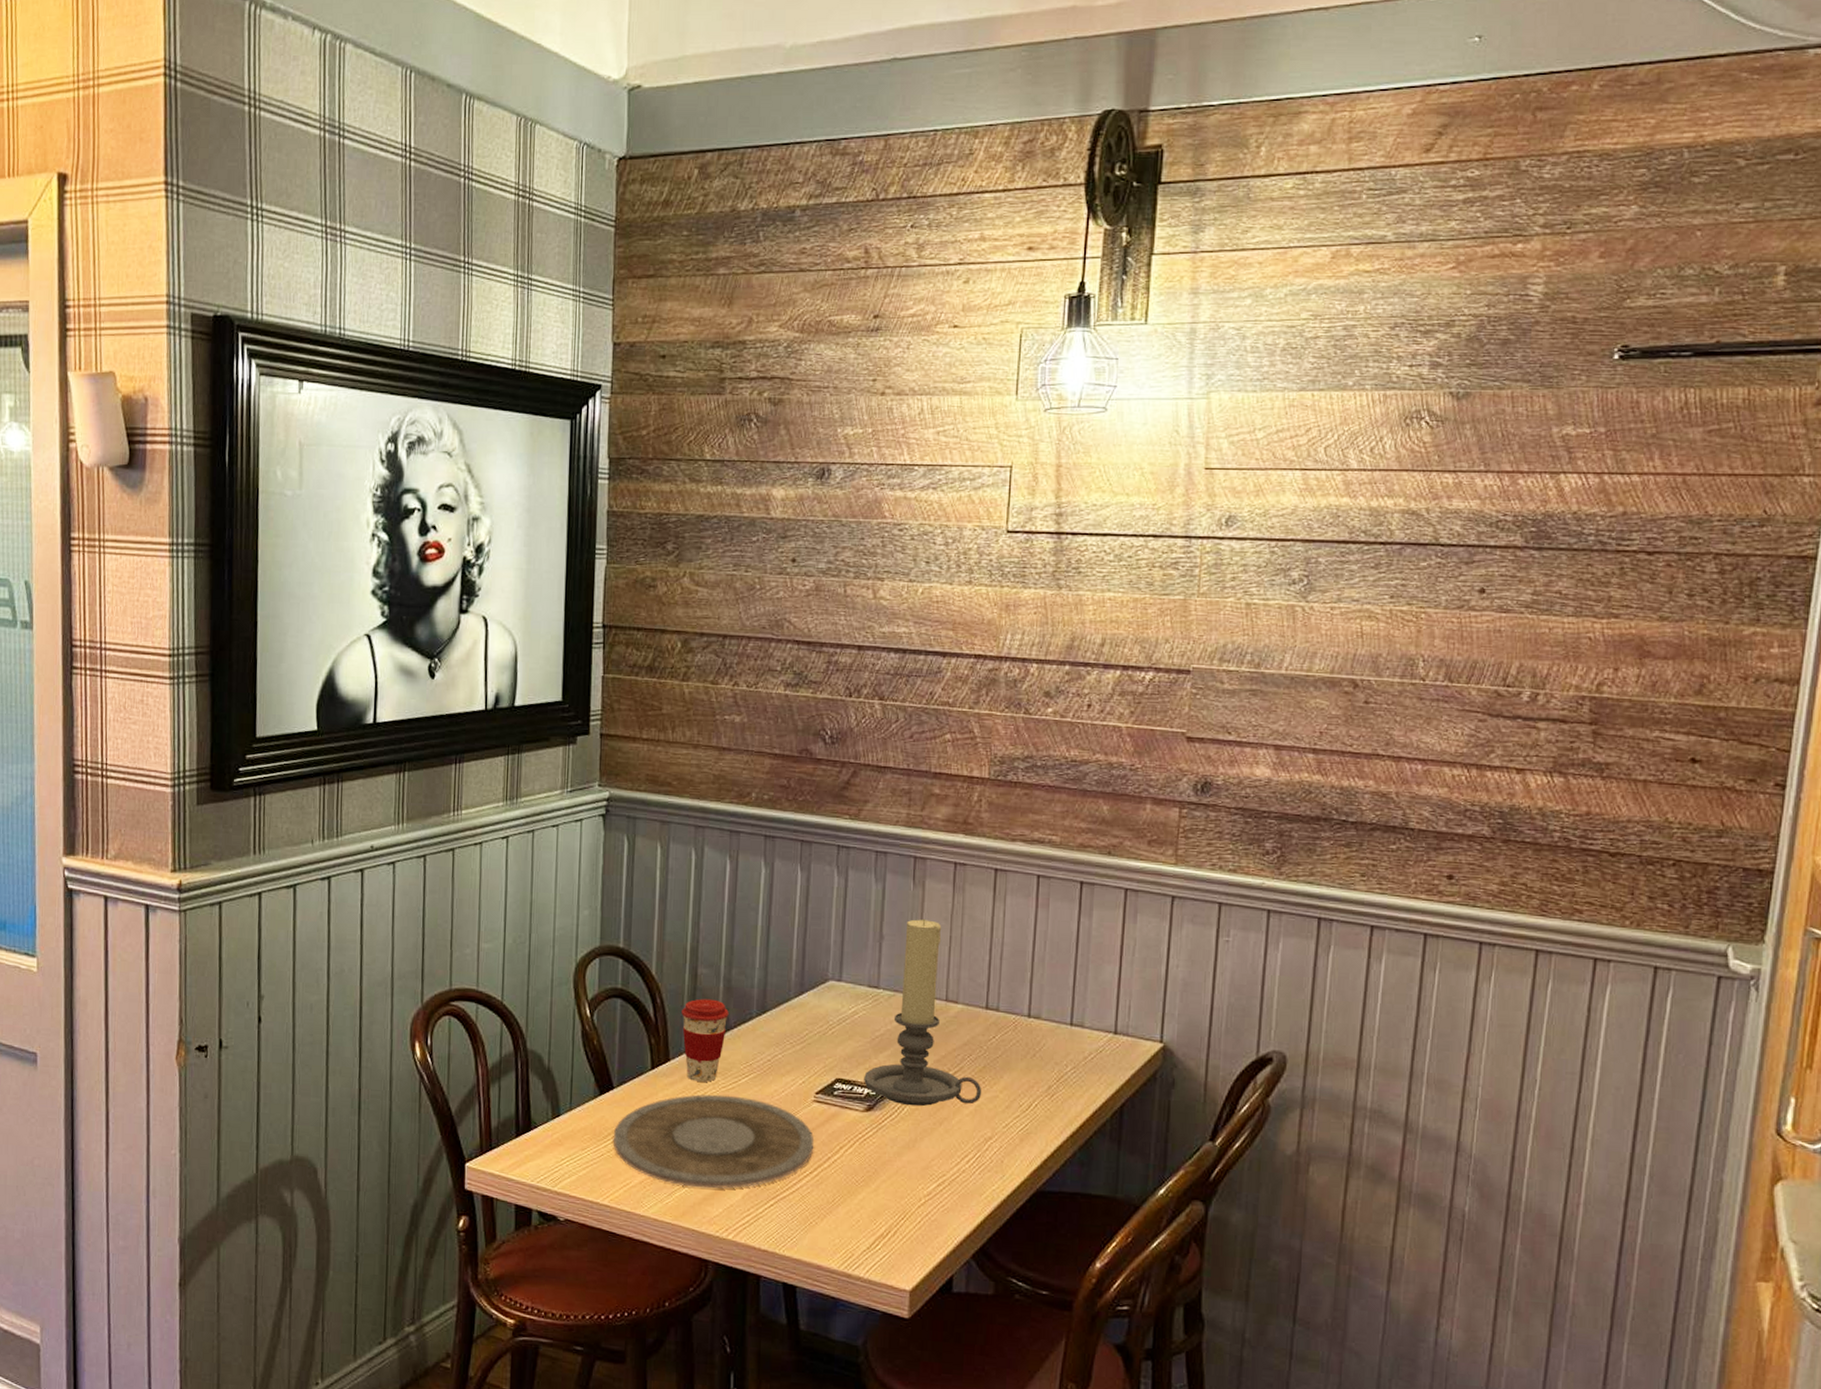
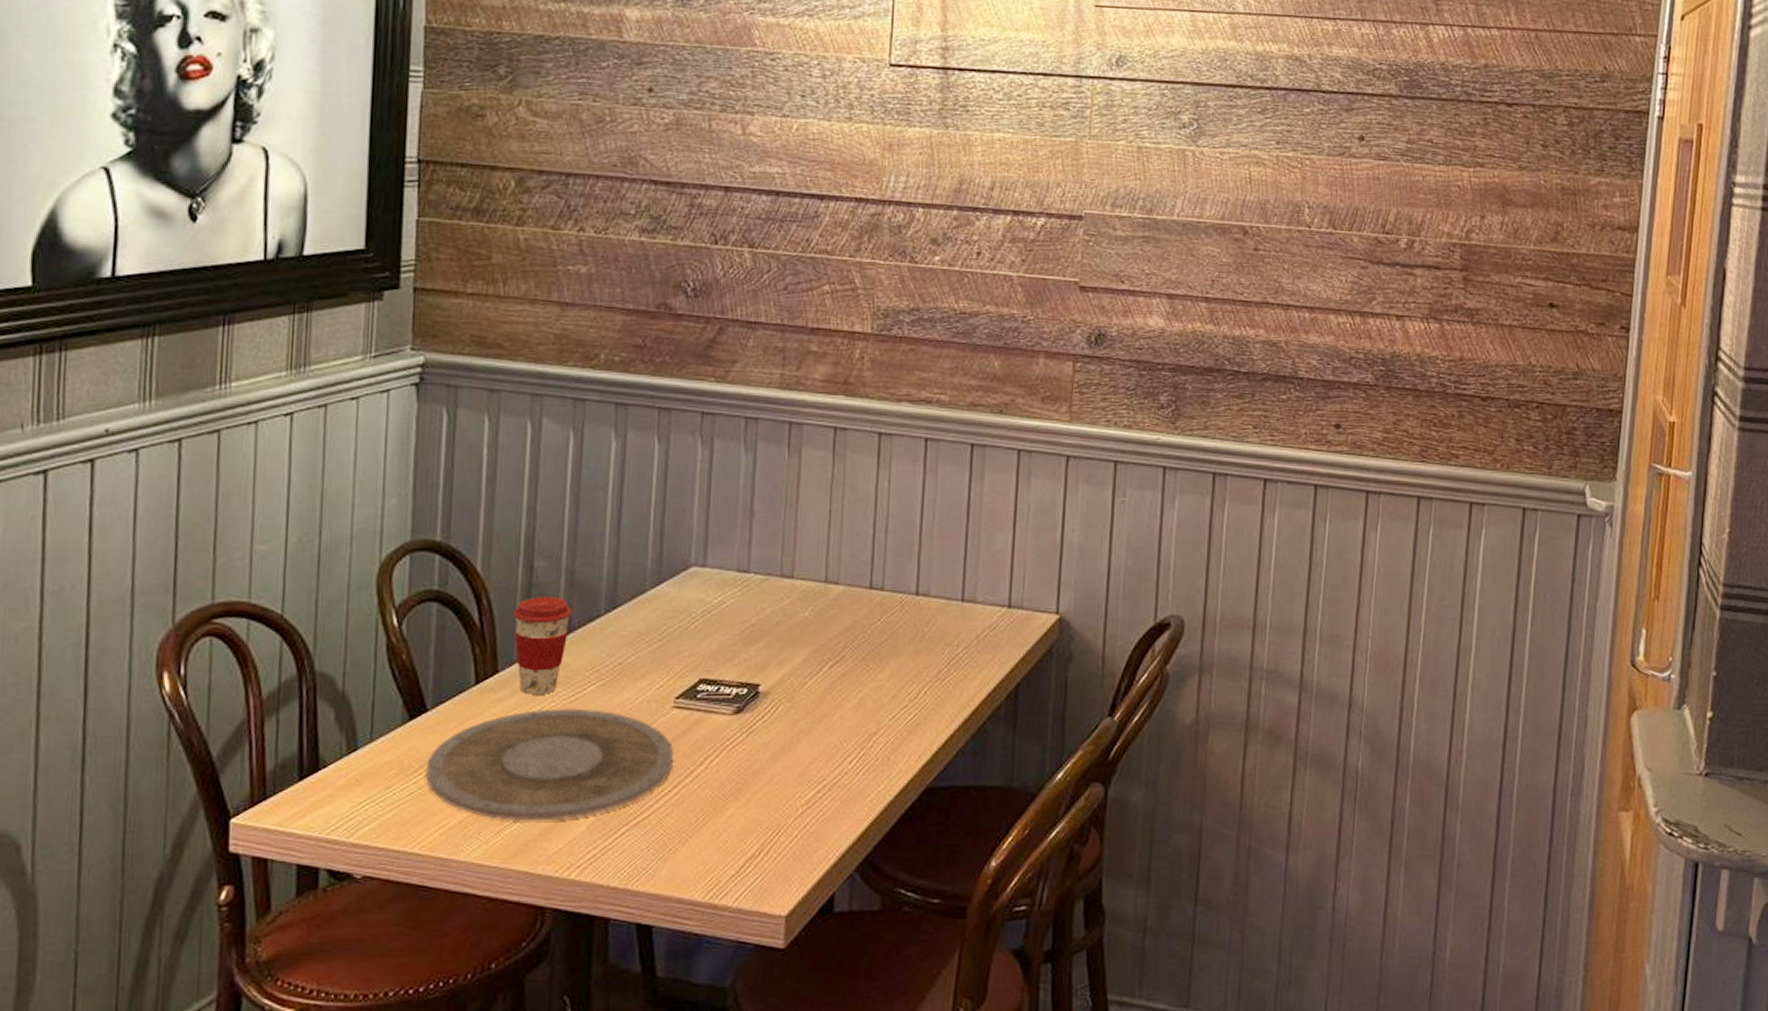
candle holder: present [864,918,982,1107] -> none [732,491,866,704]

